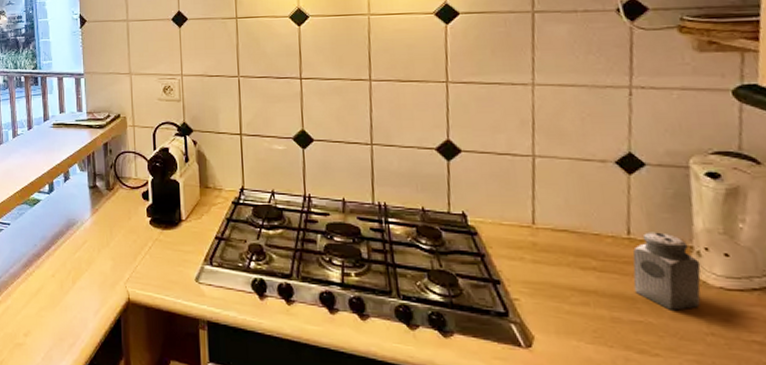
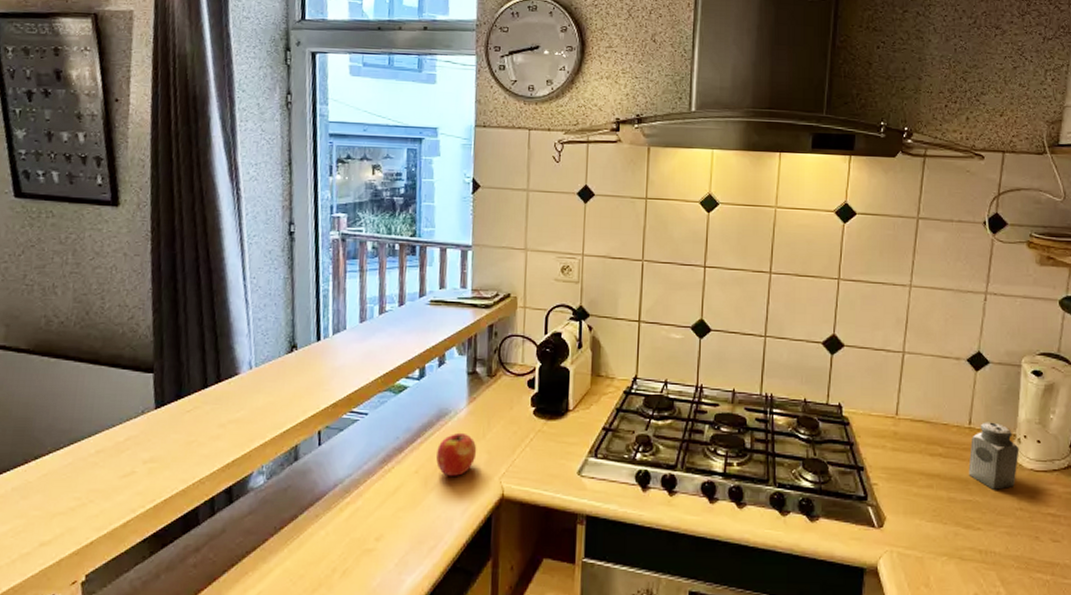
apple: none [68,240,103,280] -> present [435,432,477,476]

